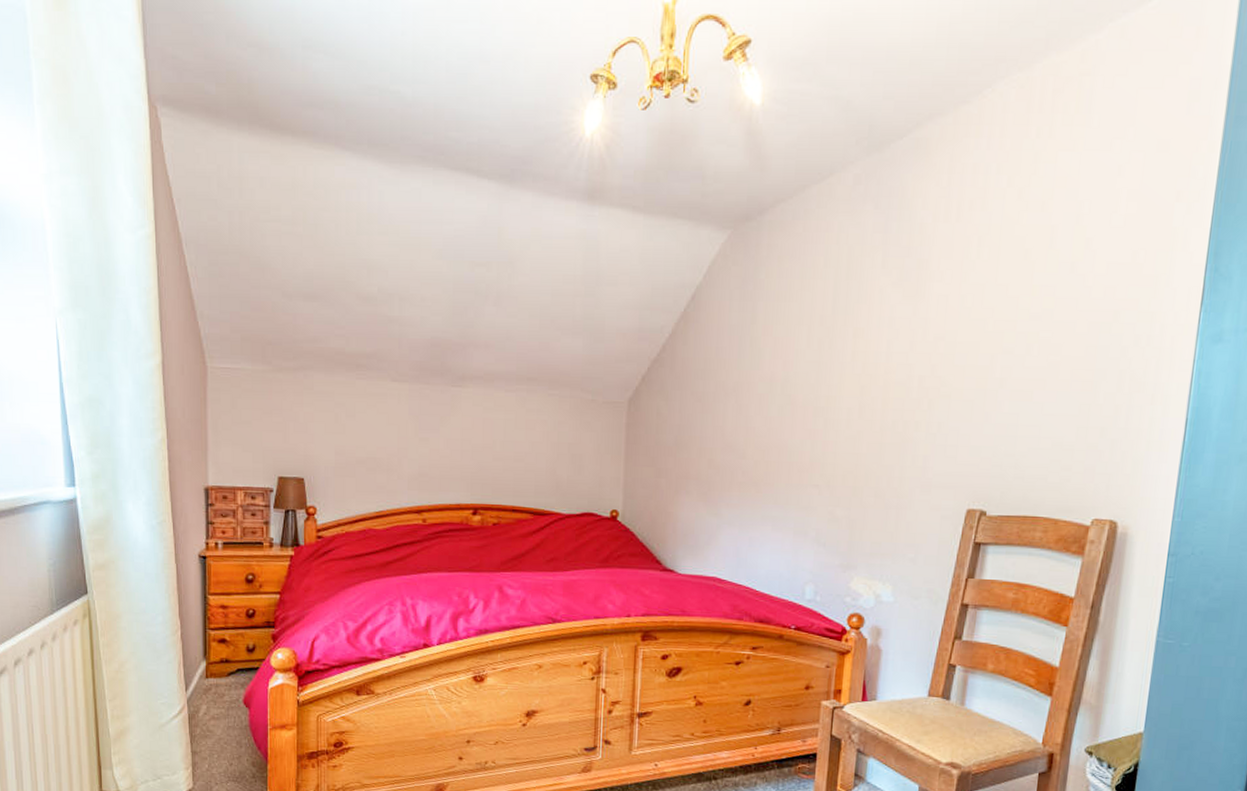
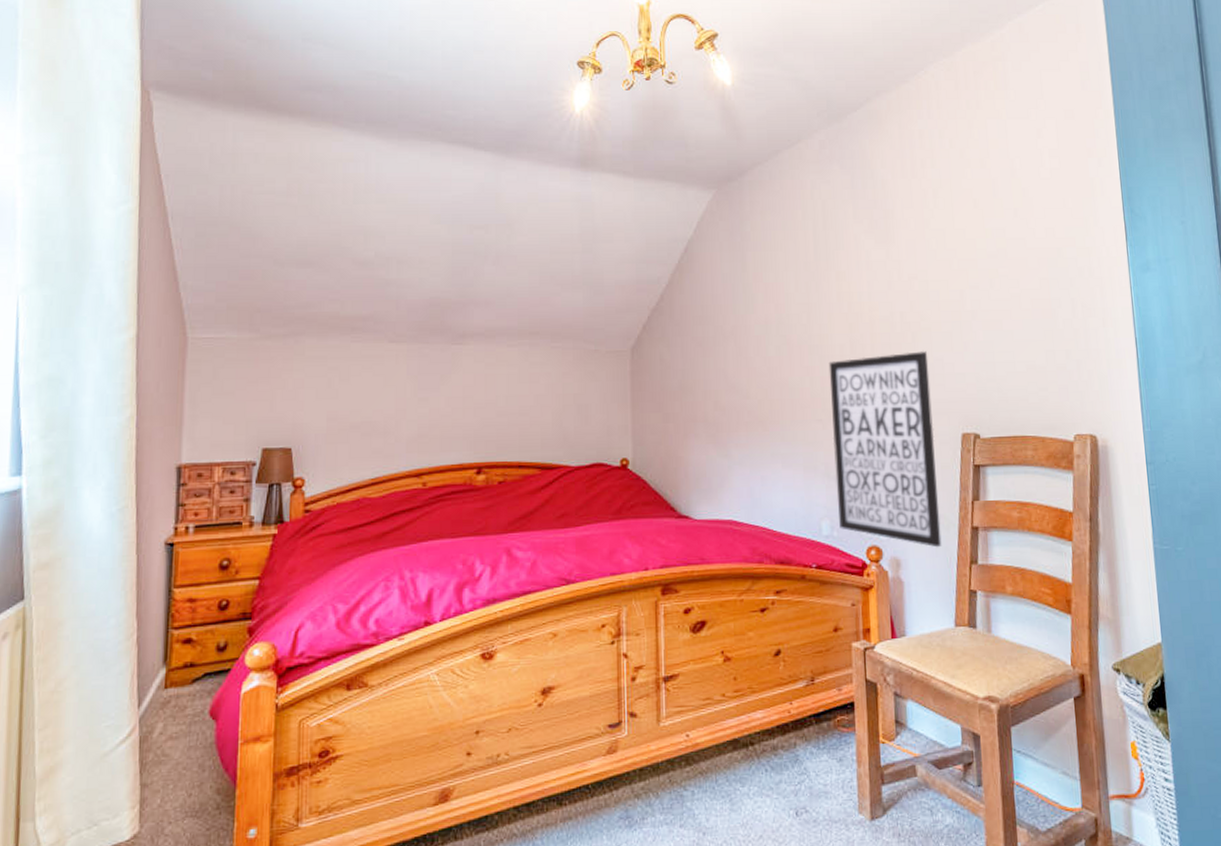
wall art: none [823,420,943,621] -> present [828,351,942,548]

